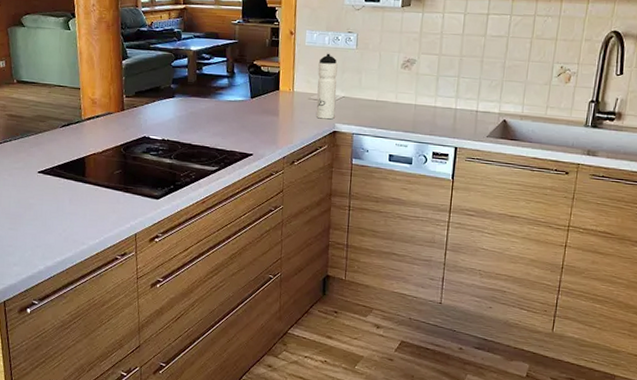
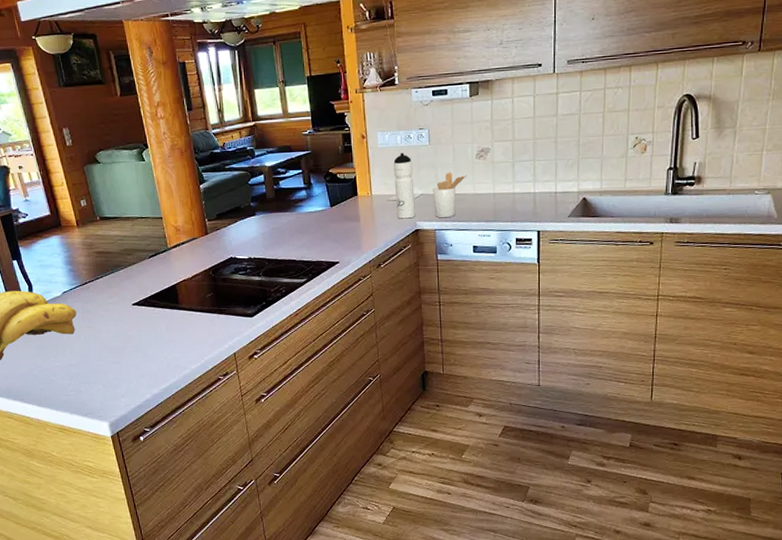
utensil holder: none [354,78,391,124] -> present [433,172,467,218]

